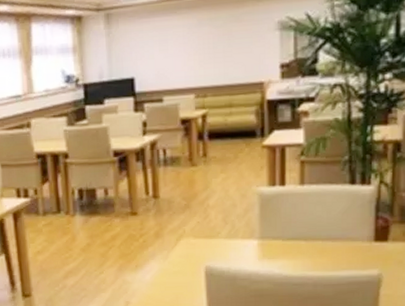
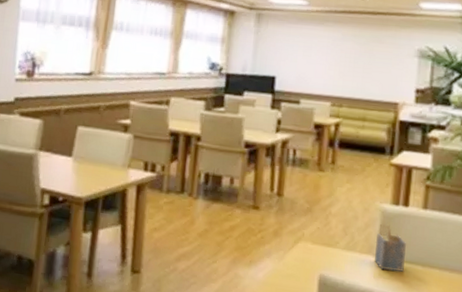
napkin holder: none [256,206,287,250] -> present [375,224,406,272]

